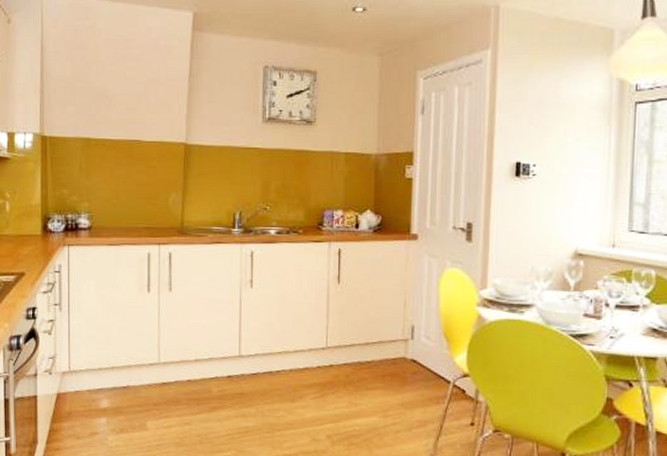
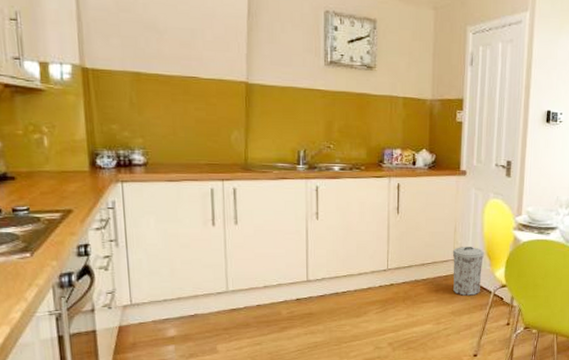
trash can: none [402,324,440,385] -> present [452,247,484,296]

